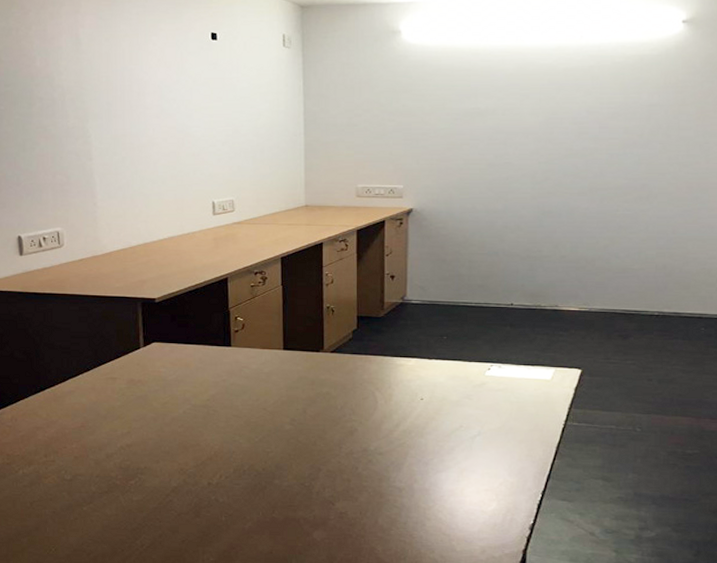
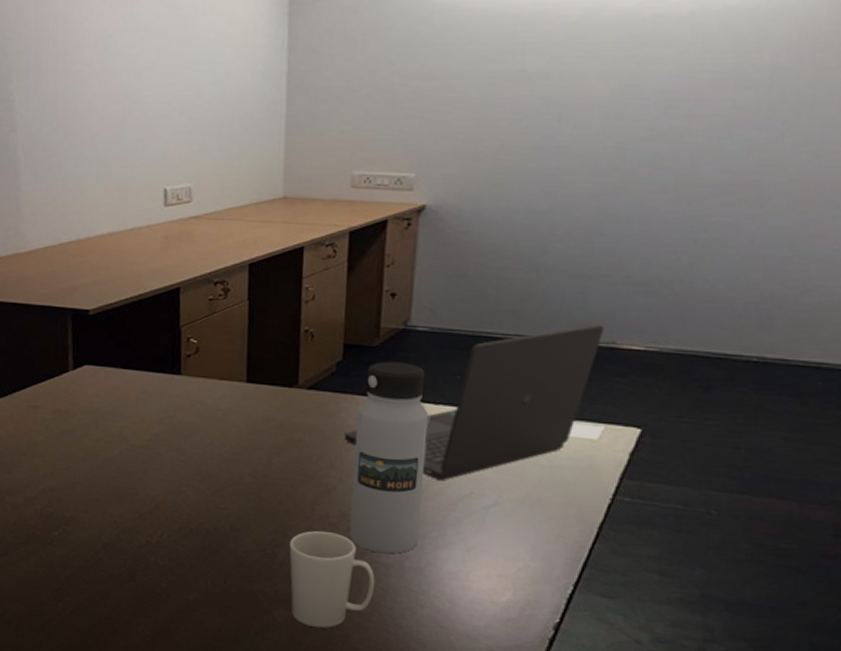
mug: none [323,464,392,543] -> present [289,530,375,628]
laptop: none [361,293,549,418] -> present [343,324,605,480]
water bottle: none [370,328,425,479] -> present [349,361,429,554]

